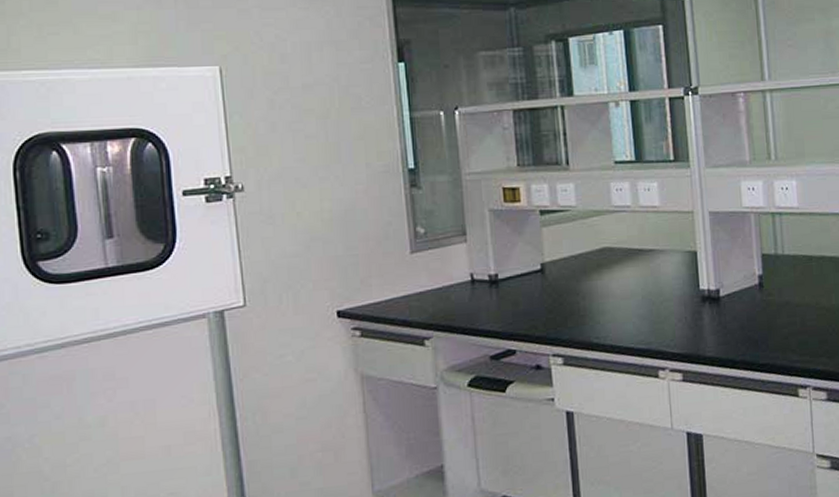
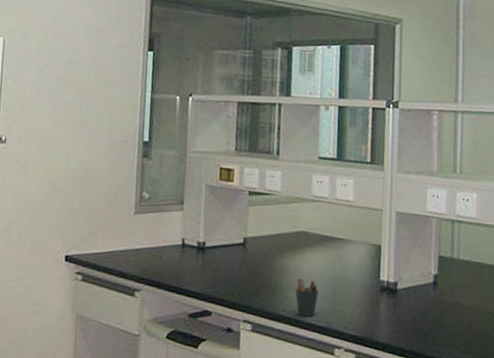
pen holder: none [606,298,634,341] -> present [295,277,319,316]

